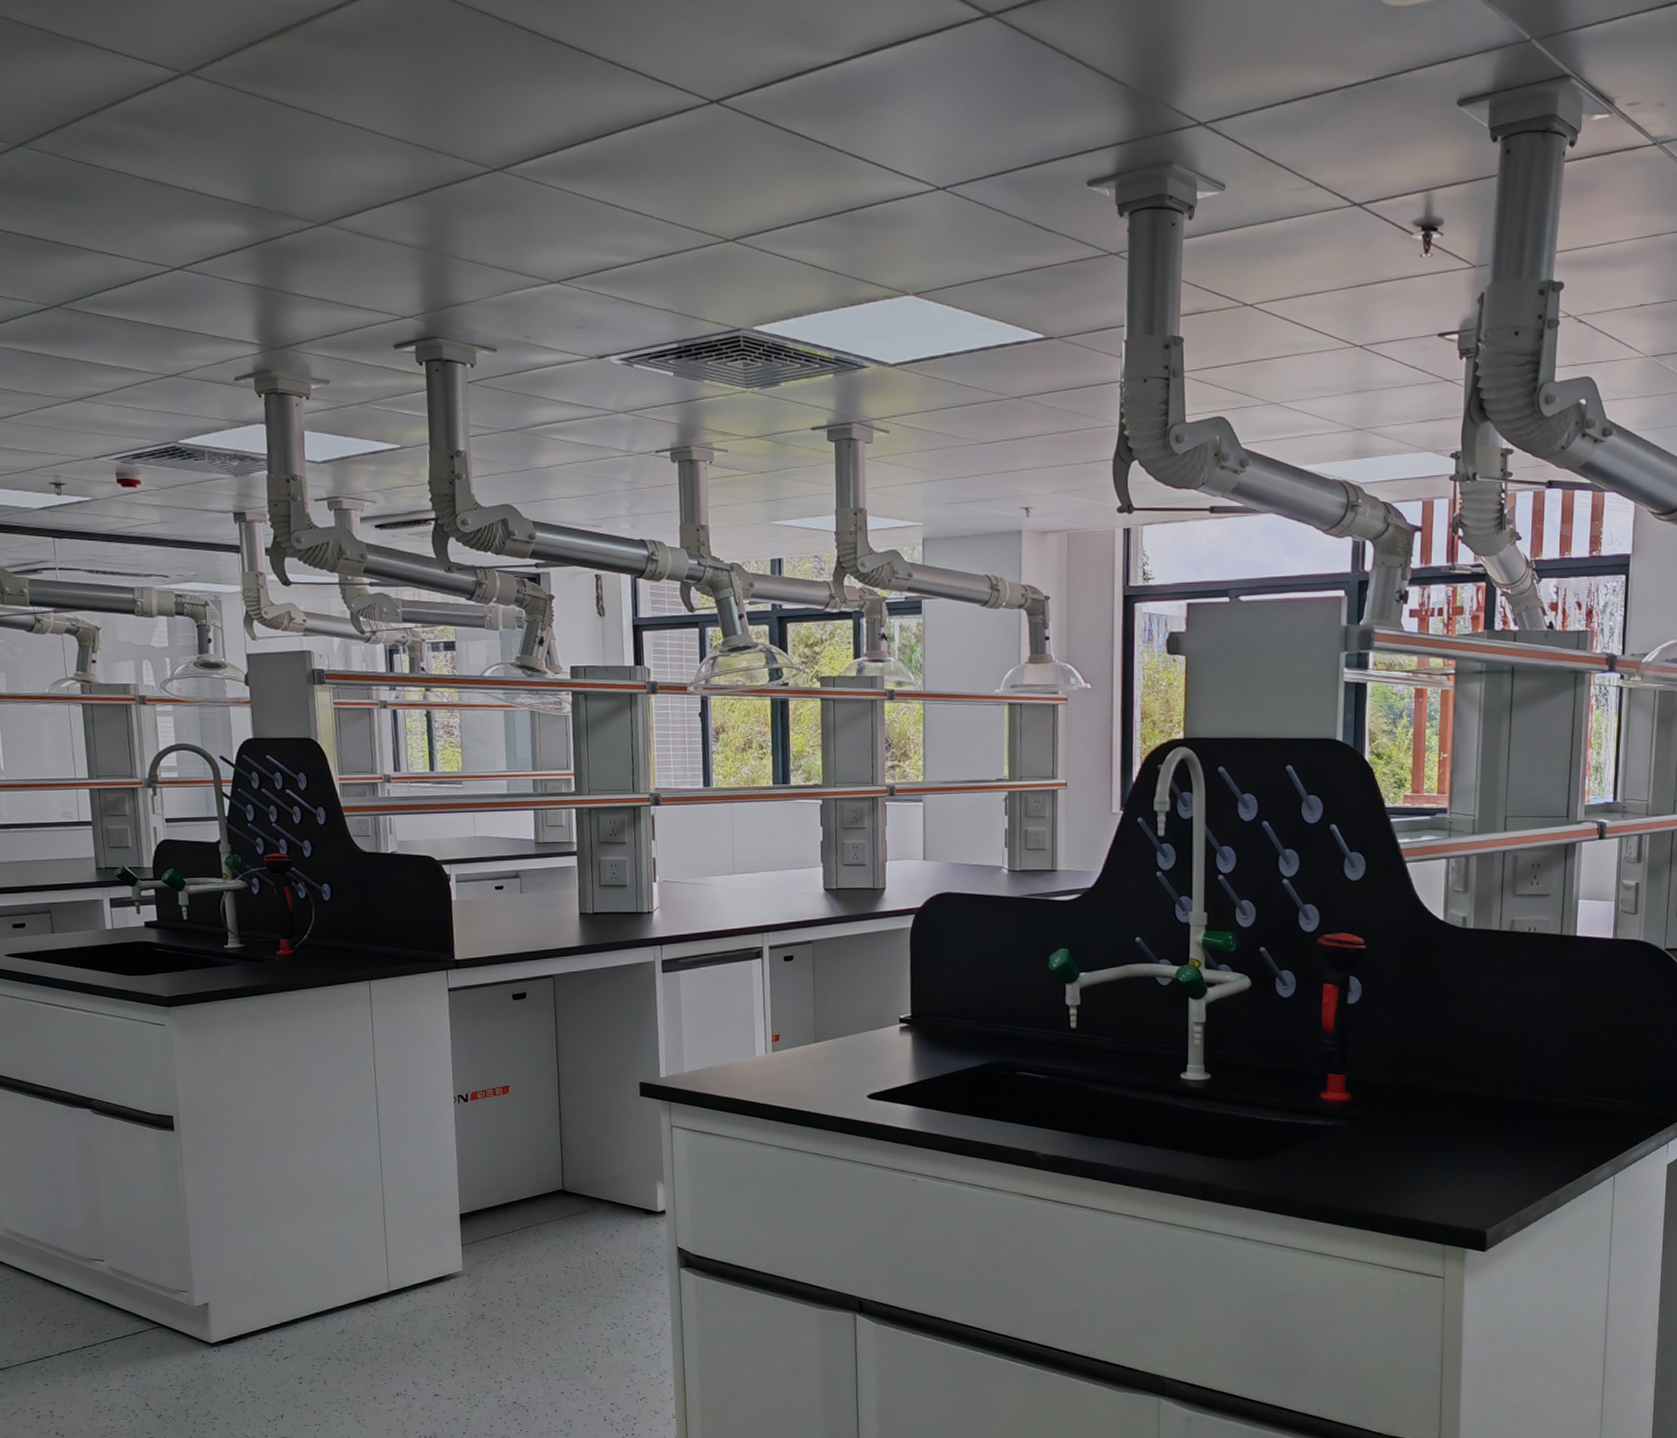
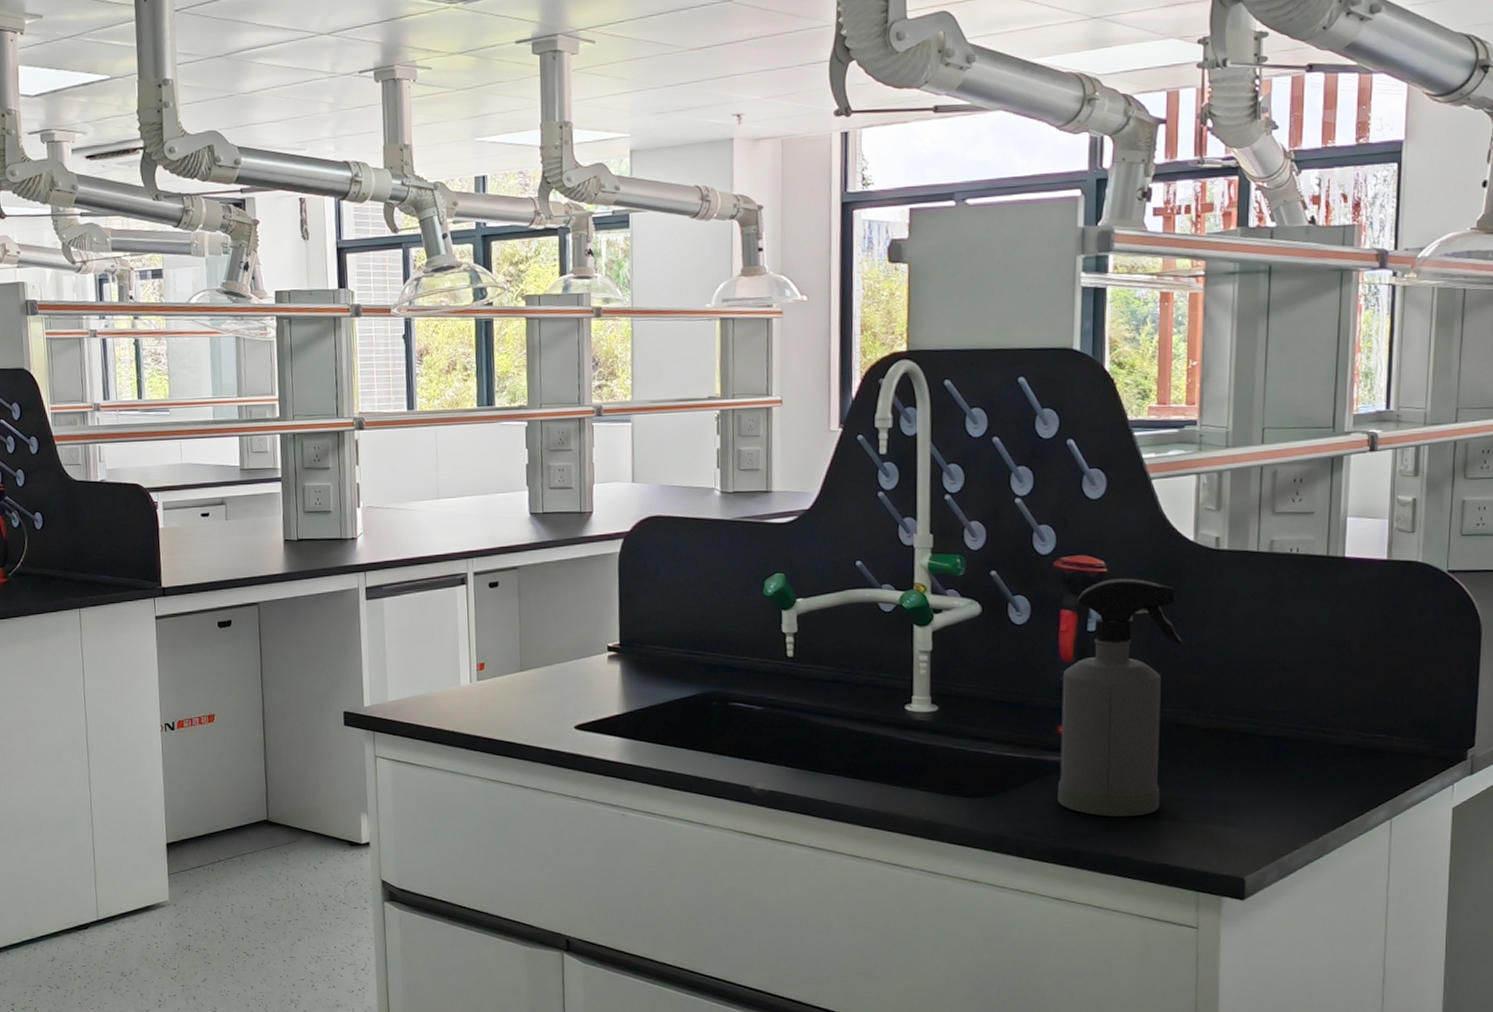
spray bottle: none [1319,954,1433,1177] -> present [1057,578,1183,817]

